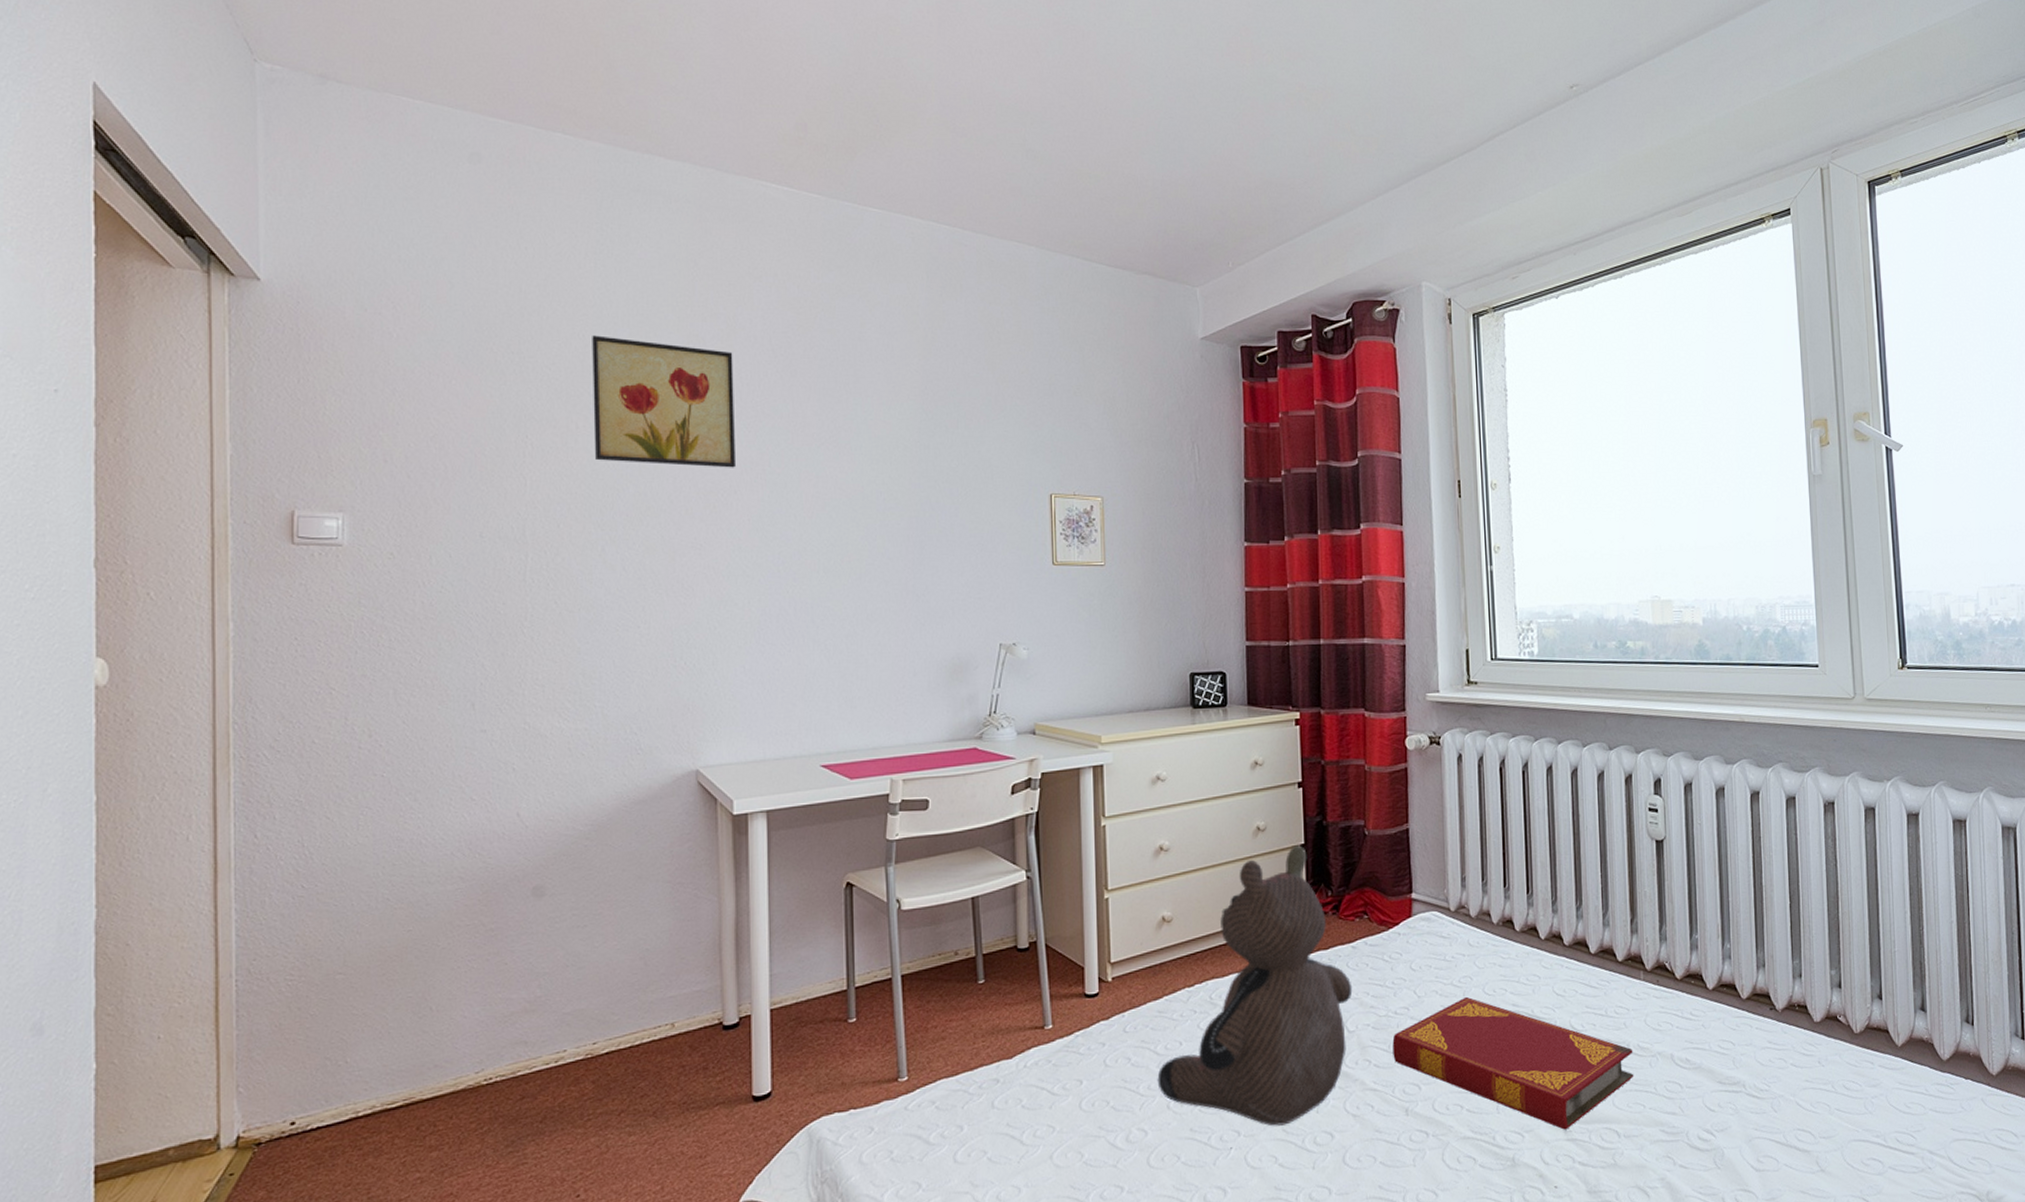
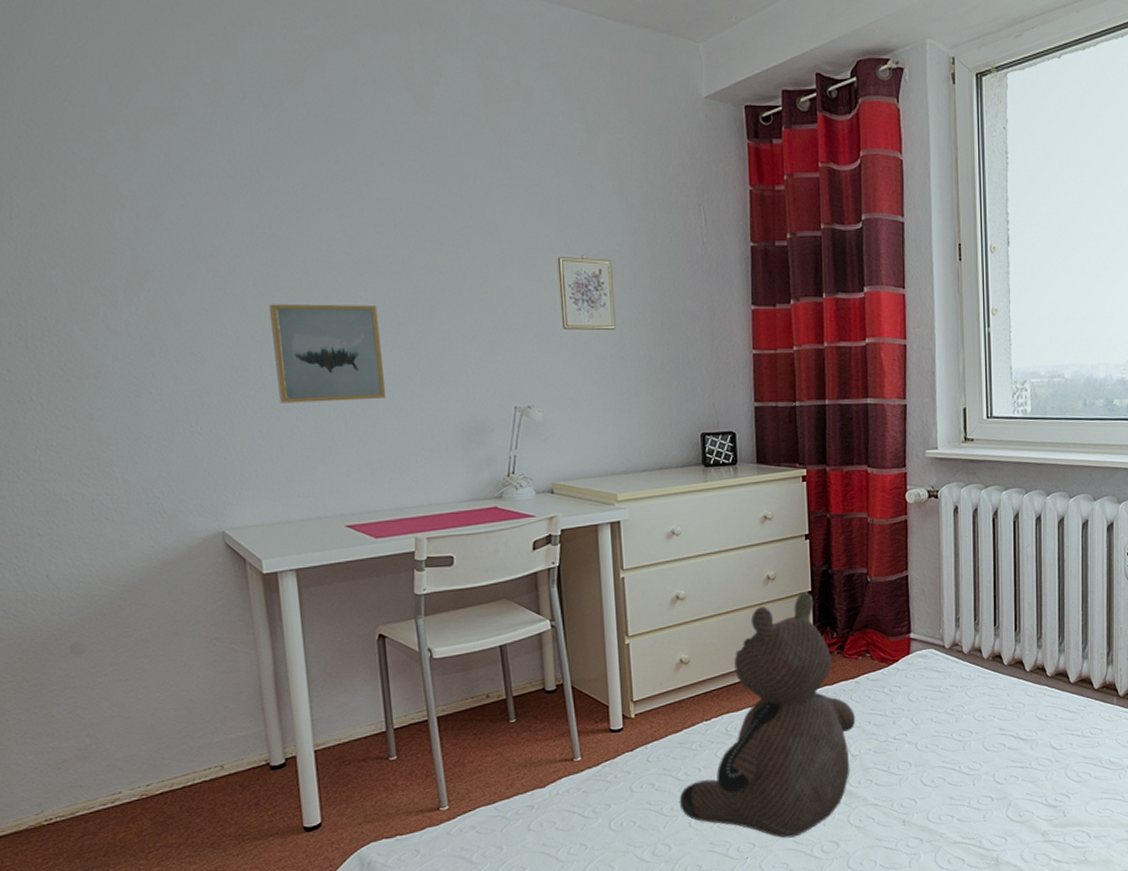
wall art: present [592,335,737,468] -> none [69,89,236,231]
wall art: none [761,539,871,639] -> present [268,303,387,404]
hardback book: present [1392,996,1634,1130] -> none [892,722,1105,833]

